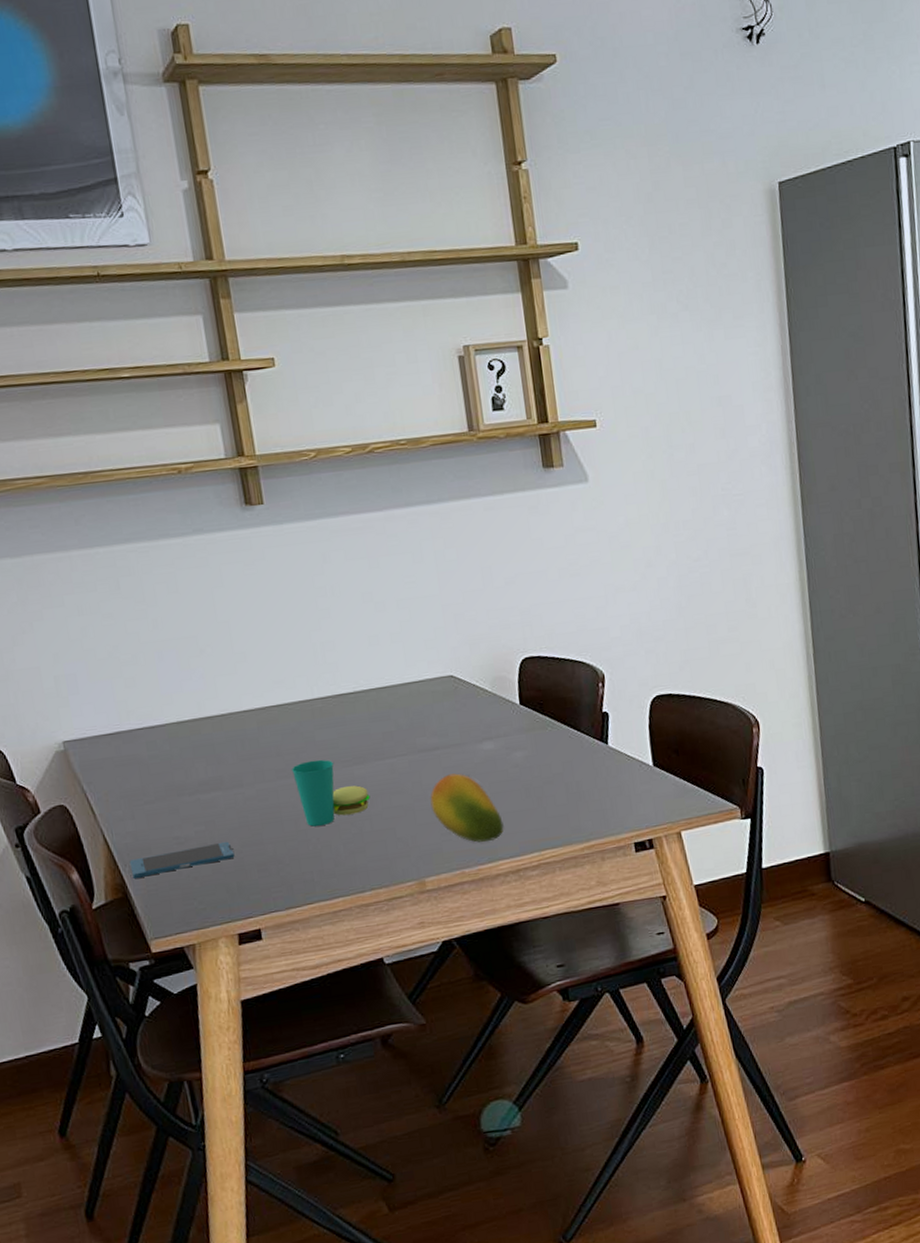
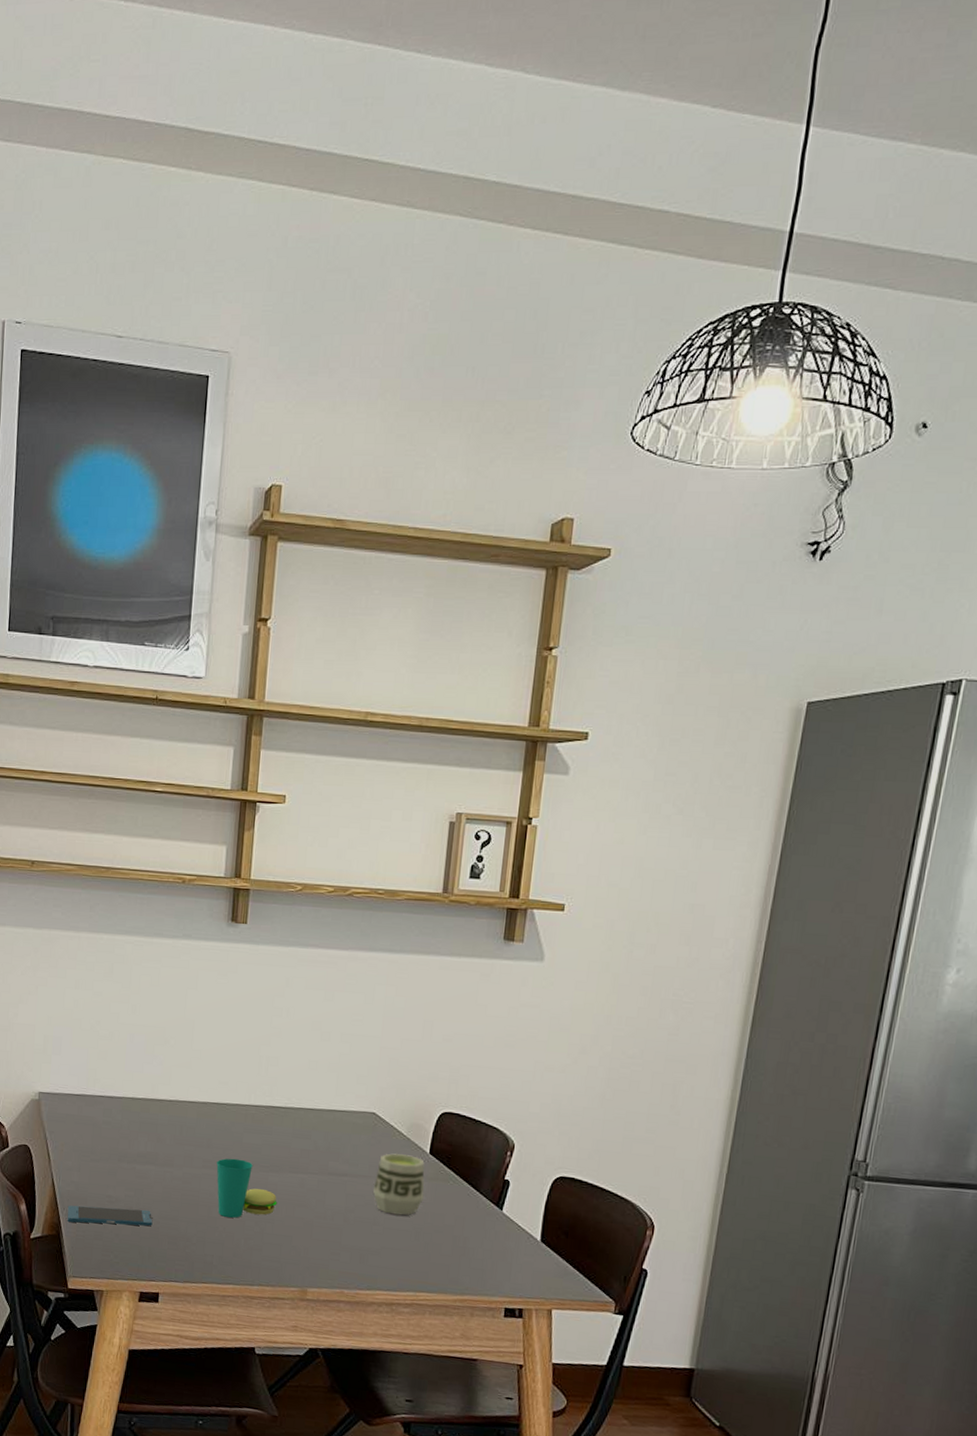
fruit: present [430,773,504,842] -> none [328,1201,389,1271]
cup: none [469,710,525,778] -> present [373,1153,425,1216]

